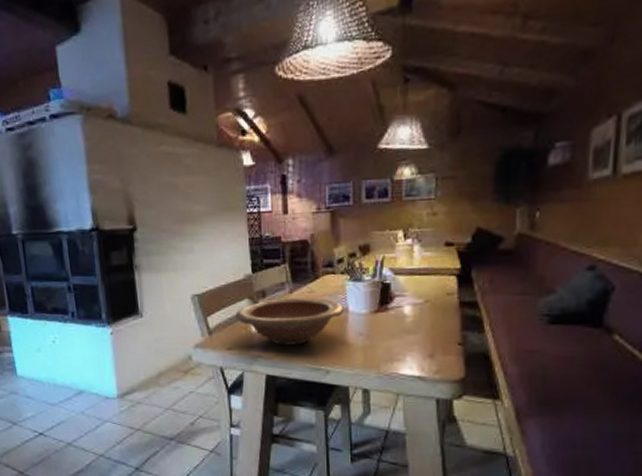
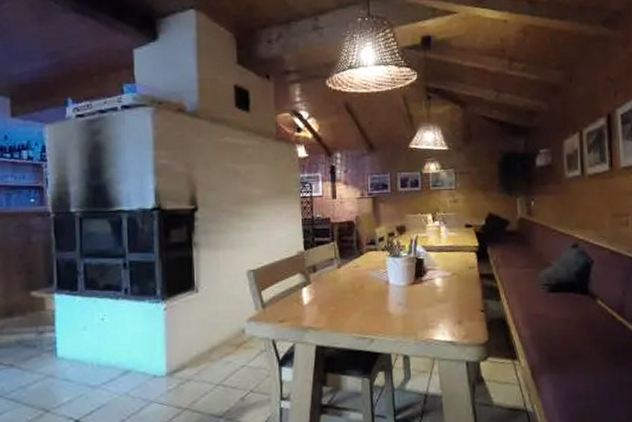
wooden bowl: present [235,298,344,345] -> none [288,272,385,317]

